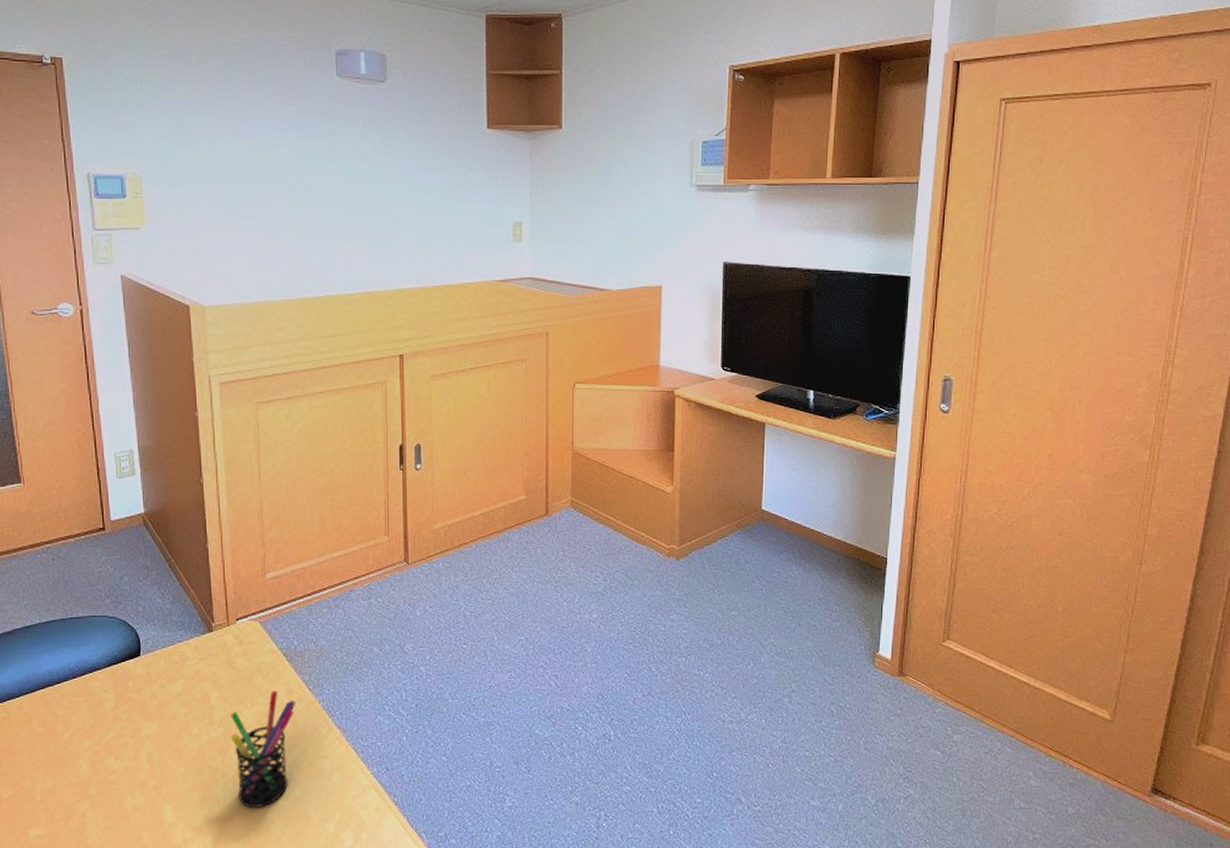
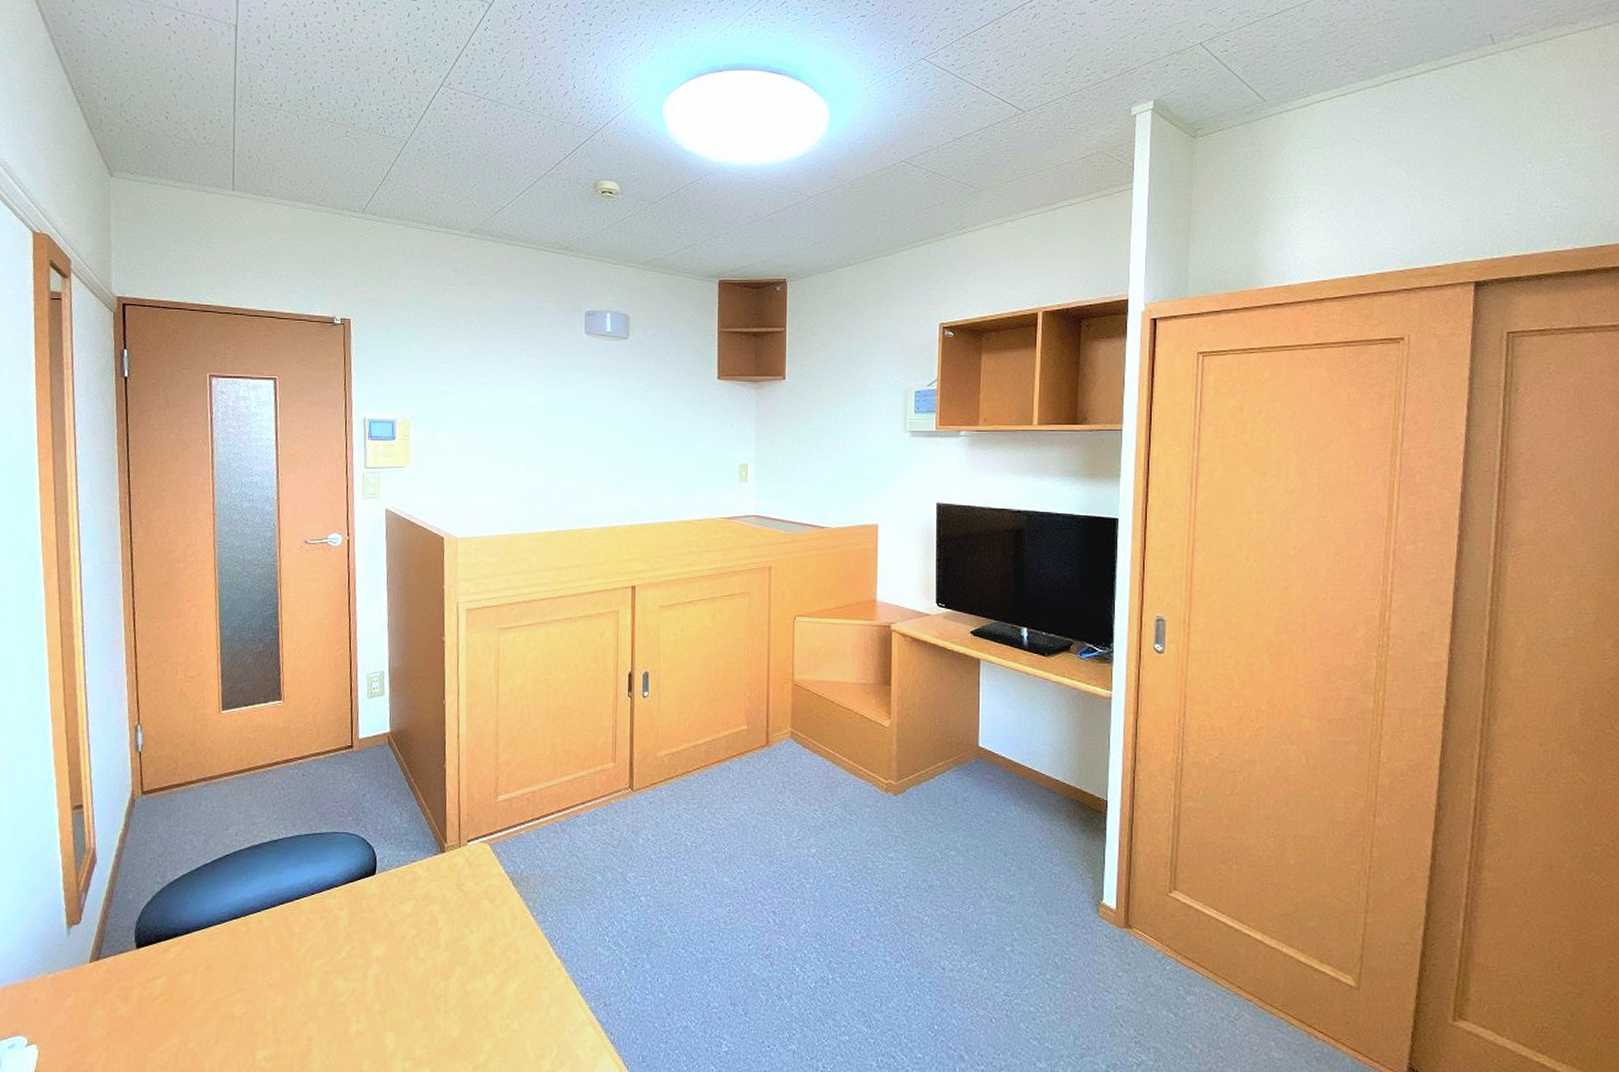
pen holder: present [231,691,295,807] -> none [456,916,519,1039]

